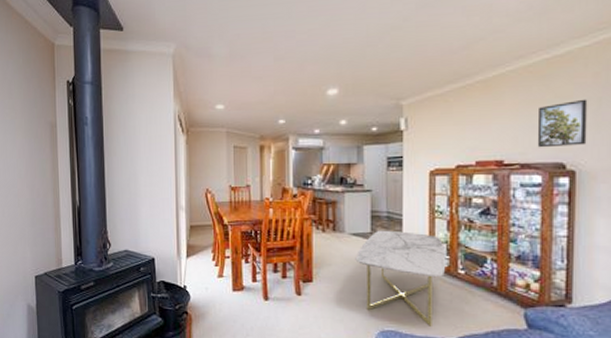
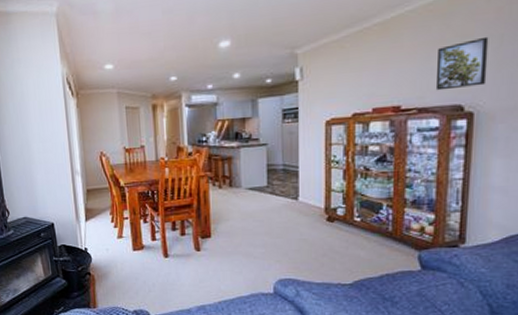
coffee table: present [355,230,446,326] -> none [252,182,342,273]

